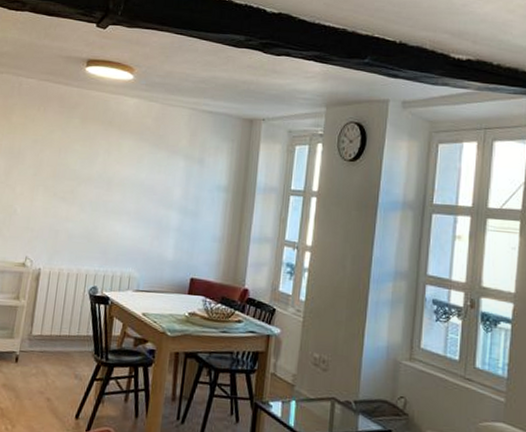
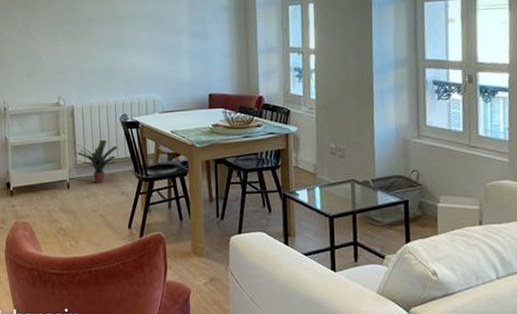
potted plant: none [30,309,80,361] -> present [71,139,117,183]

